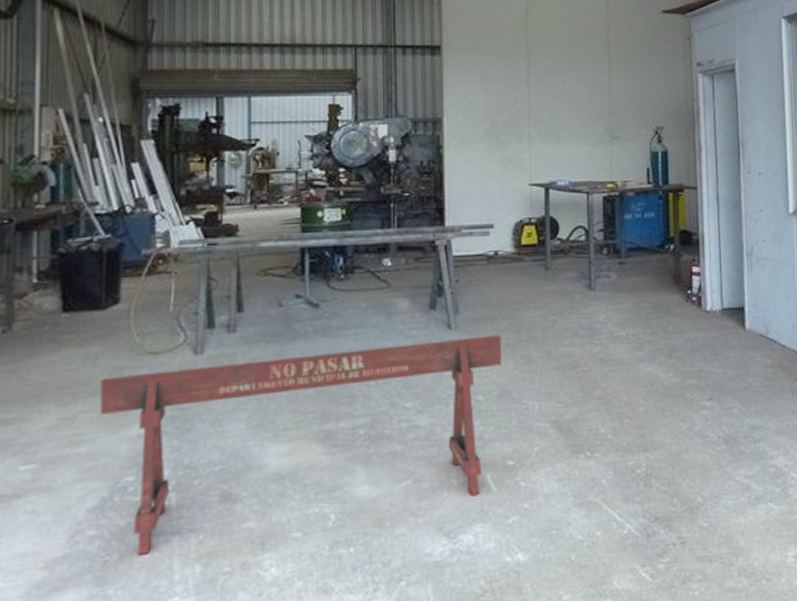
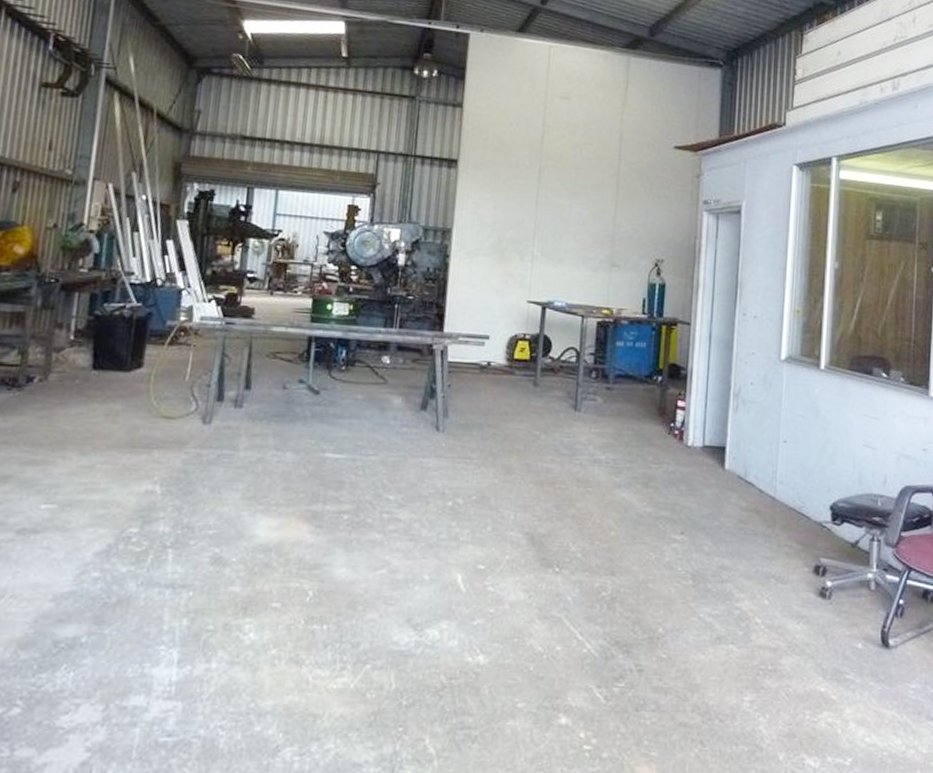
sawhorse: present [100,335,502,555] -> none [115,434,486,602]

